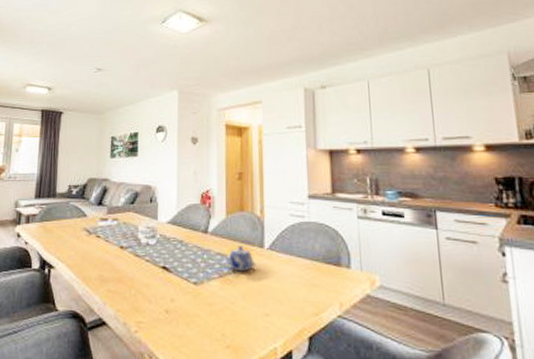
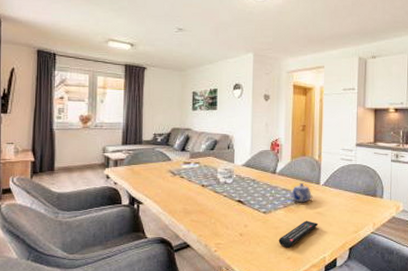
remote control: none [213,296,264,332] -> present [278,220,318,248]

